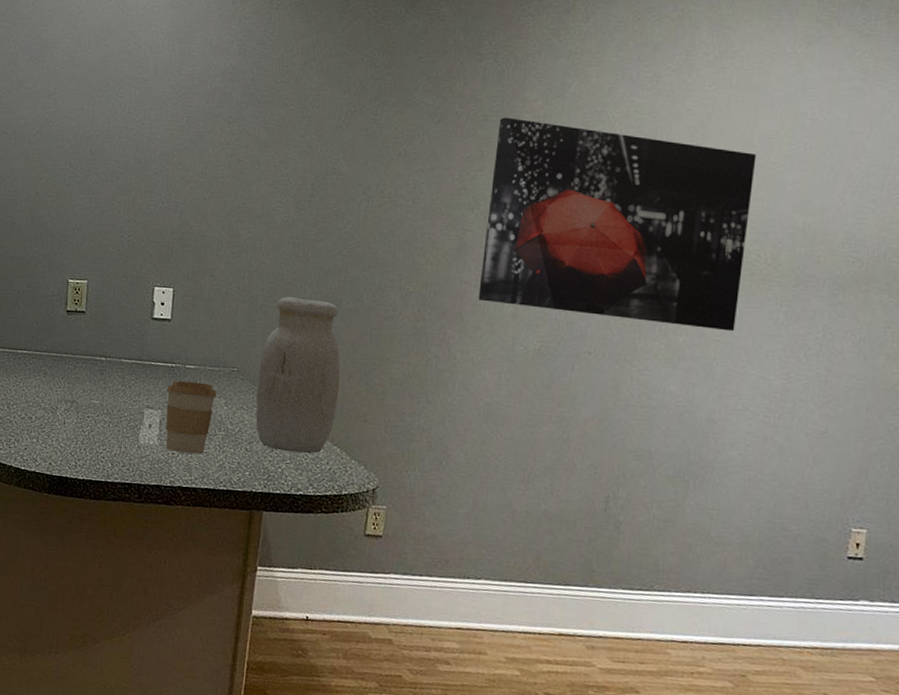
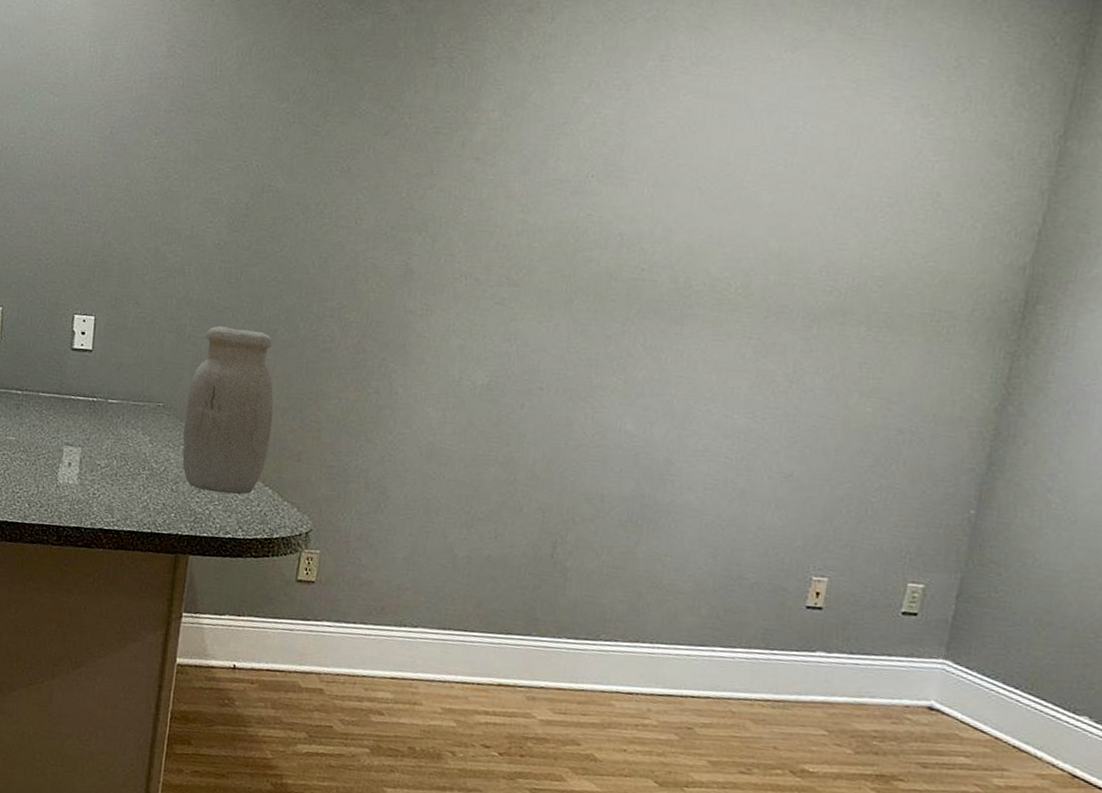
coffee cup: present [165,380,217,454] -> none [86,416,142,495]
wall art: present [478,117,757,332] -> none [423,129,732,367]

